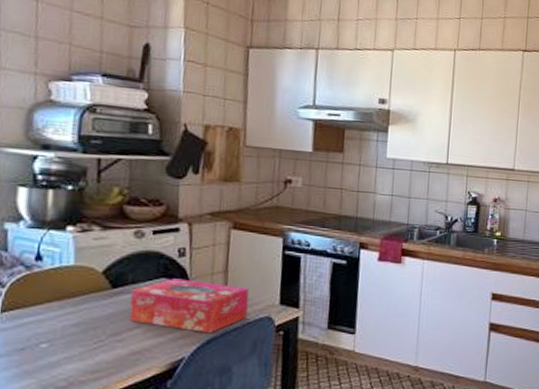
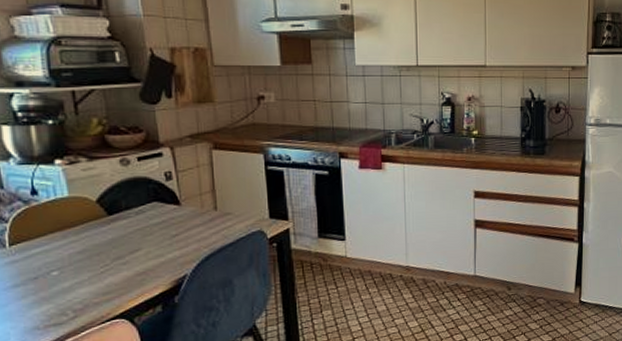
tissue box: present [129,278,249,334] -> none [126,201,241,251]

